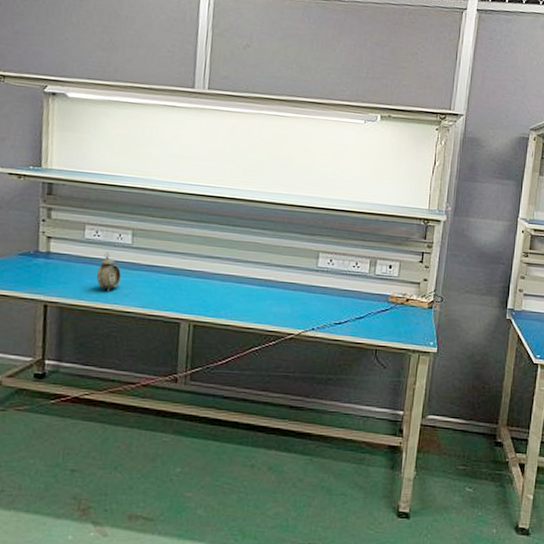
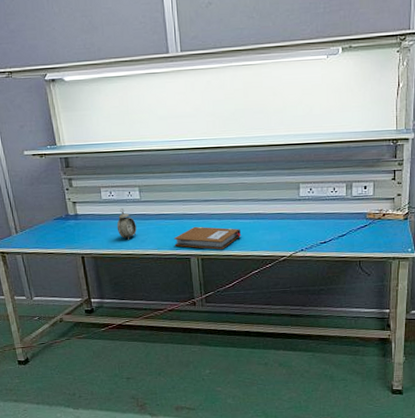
notebook: none [164,285,246,317] -> present [174,226,242,250]

